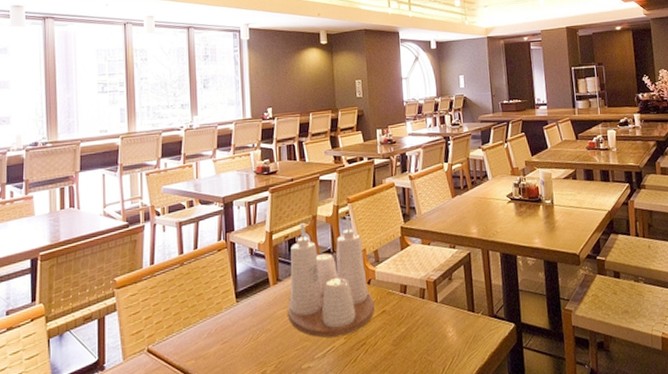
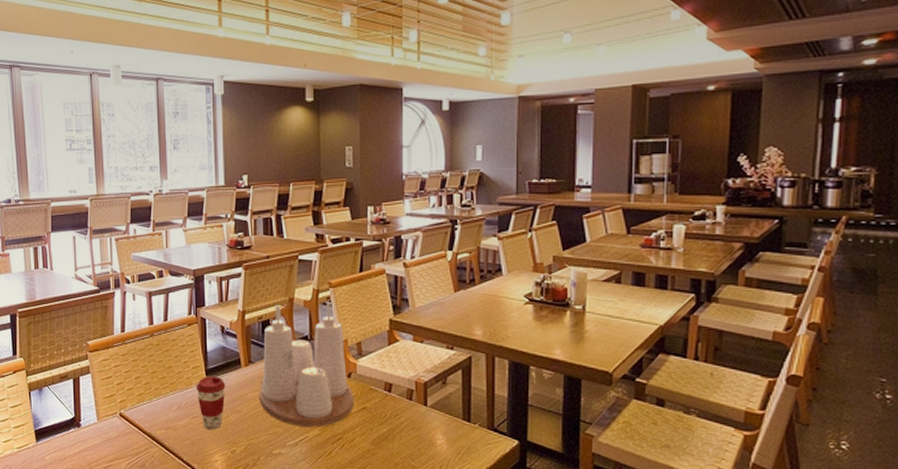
coffee cup: none [226,298,255,353] -> present [196,376,226,430]

